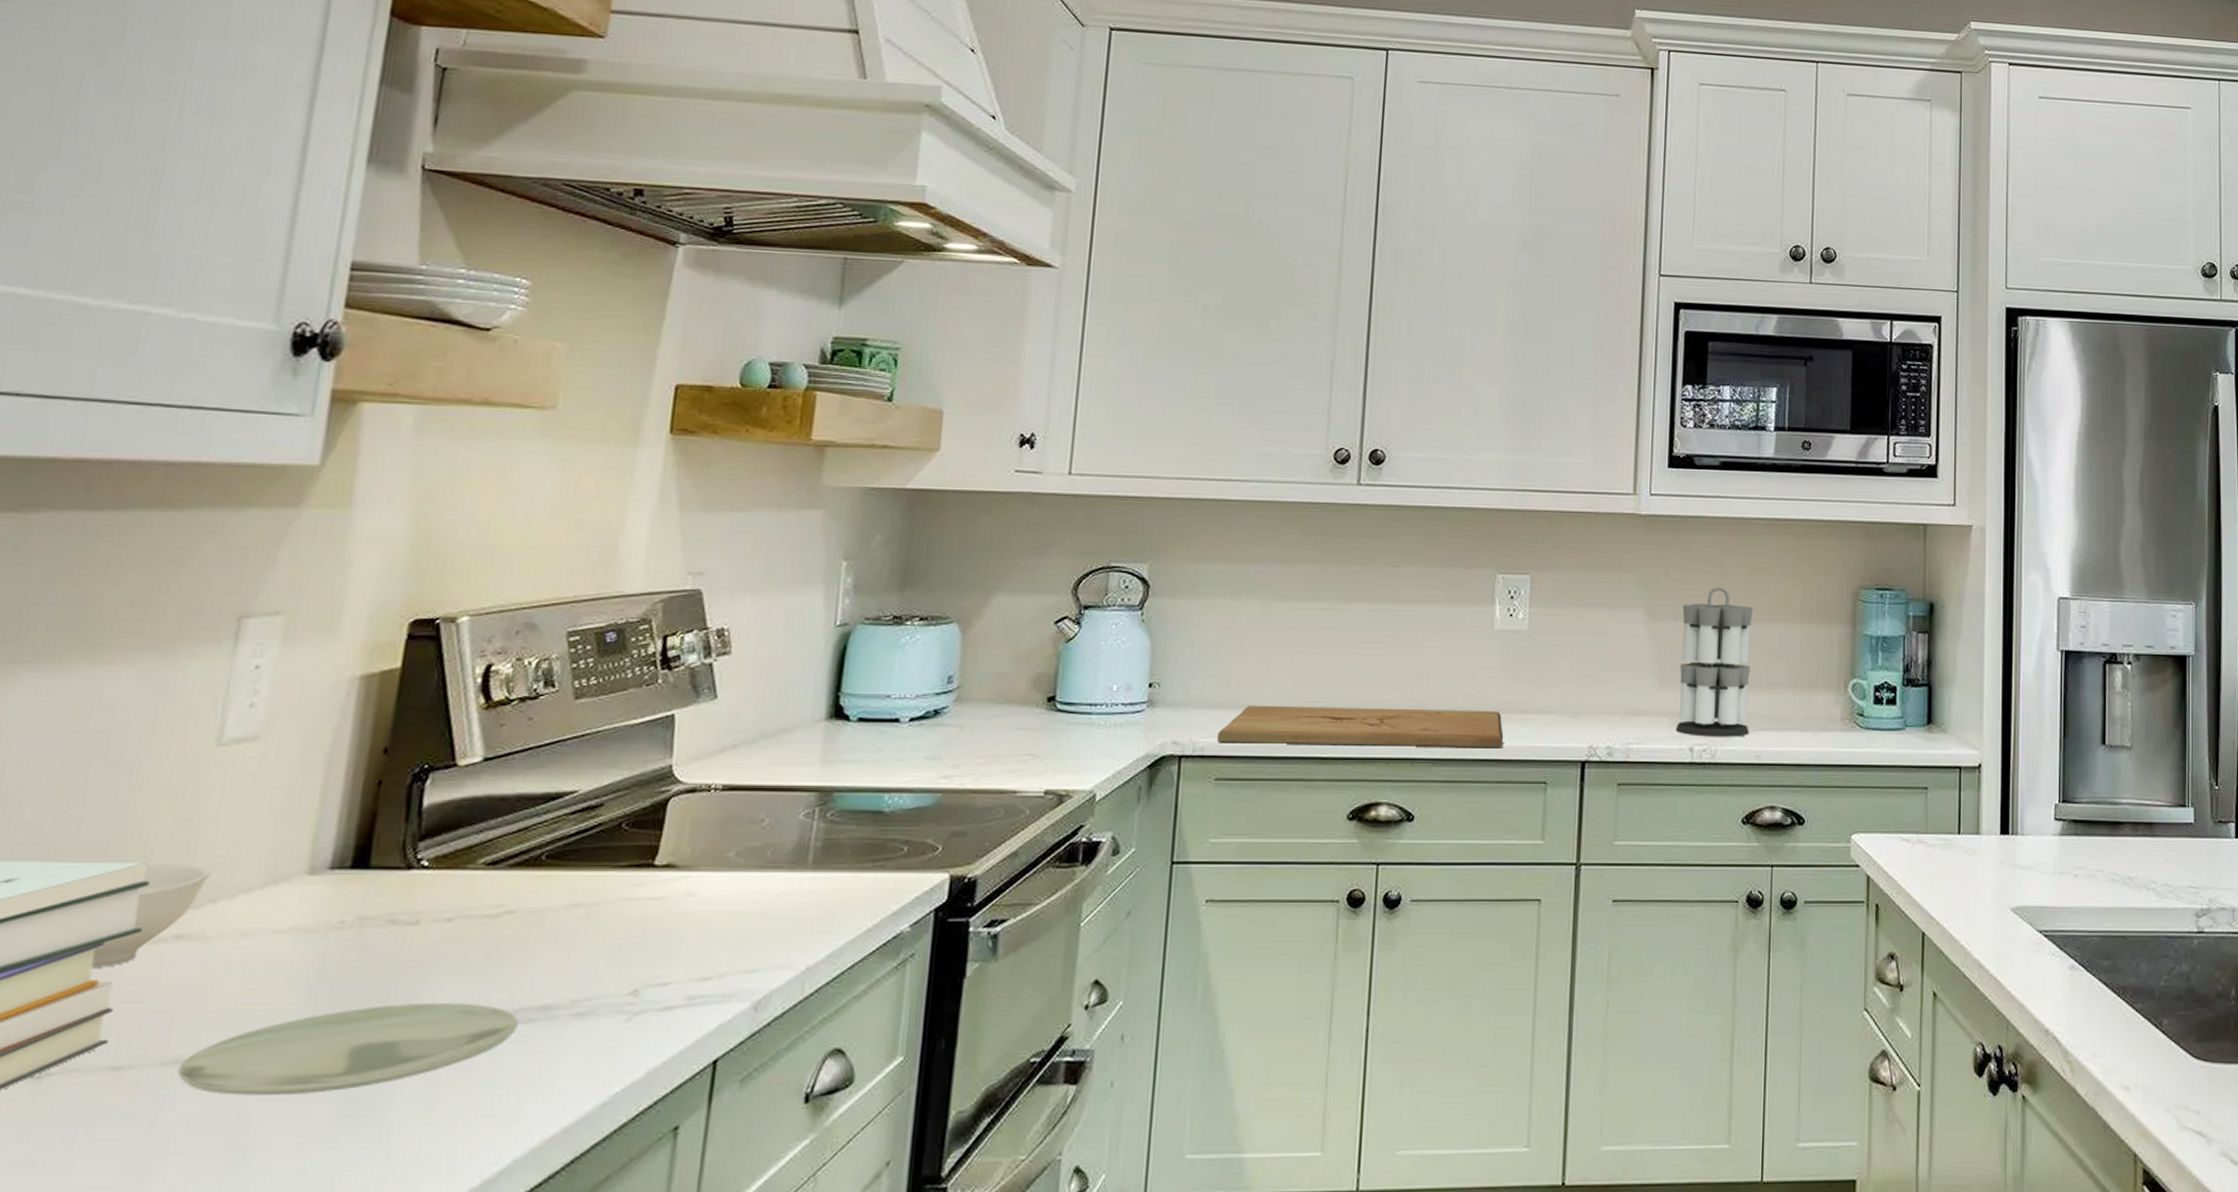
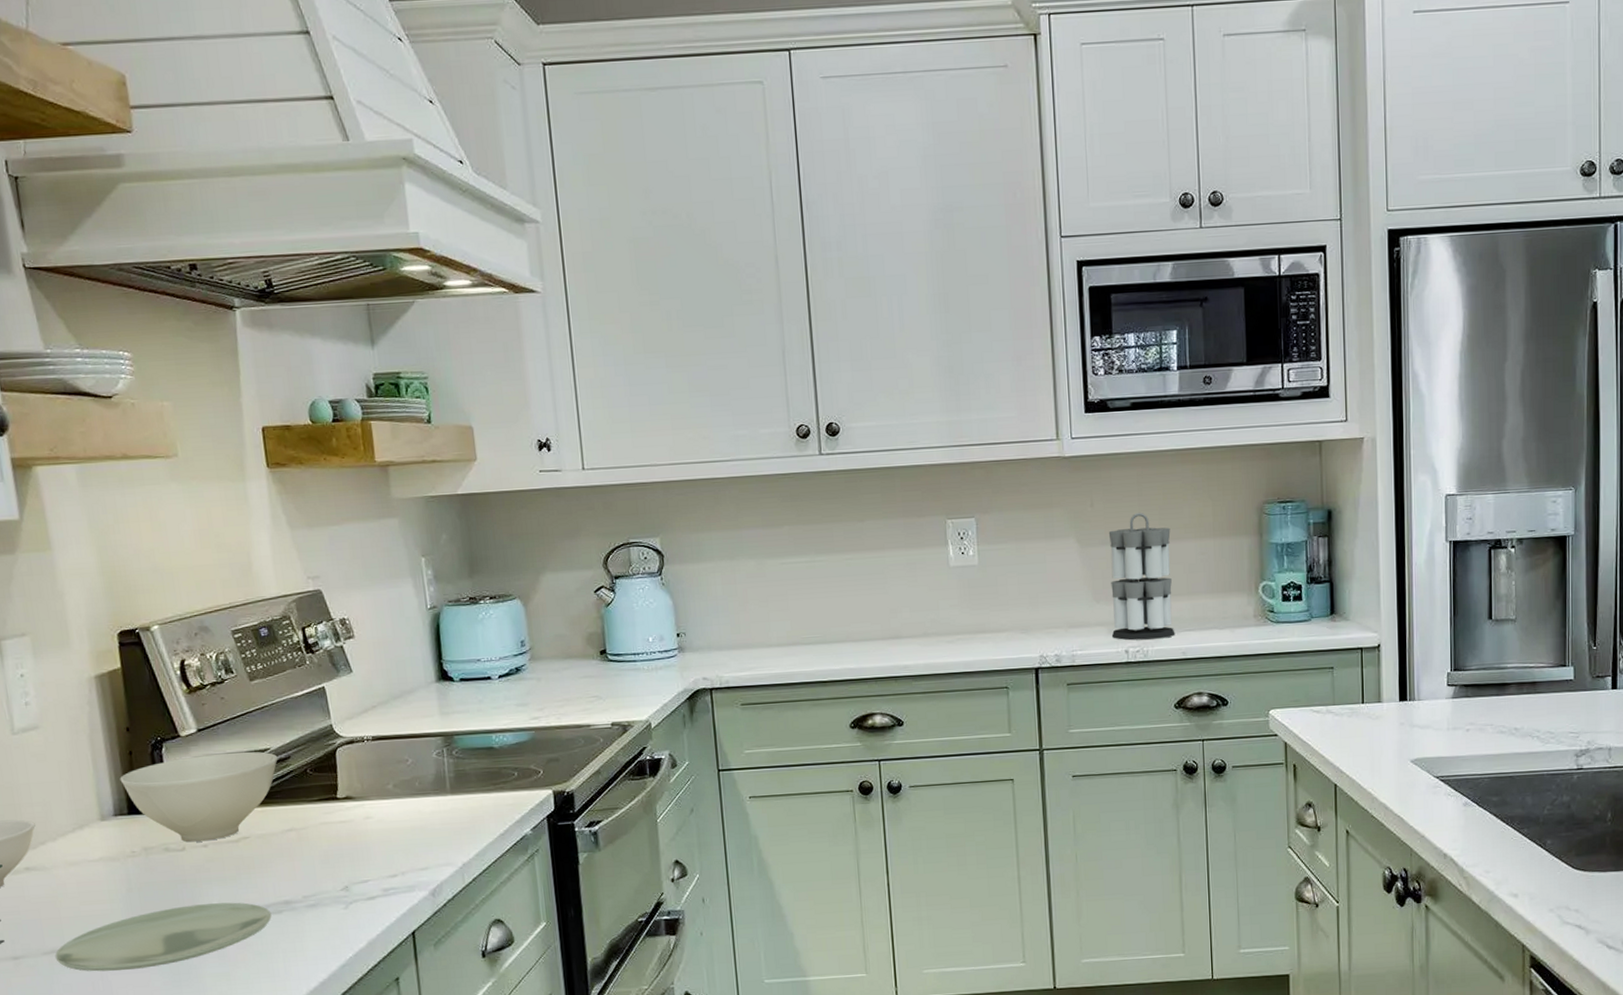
bowl: none [353,793,587,913] -> present [120,751,278,843]
cutting board: present [1216,705,1504,749] -> none [737,633,969,676]

